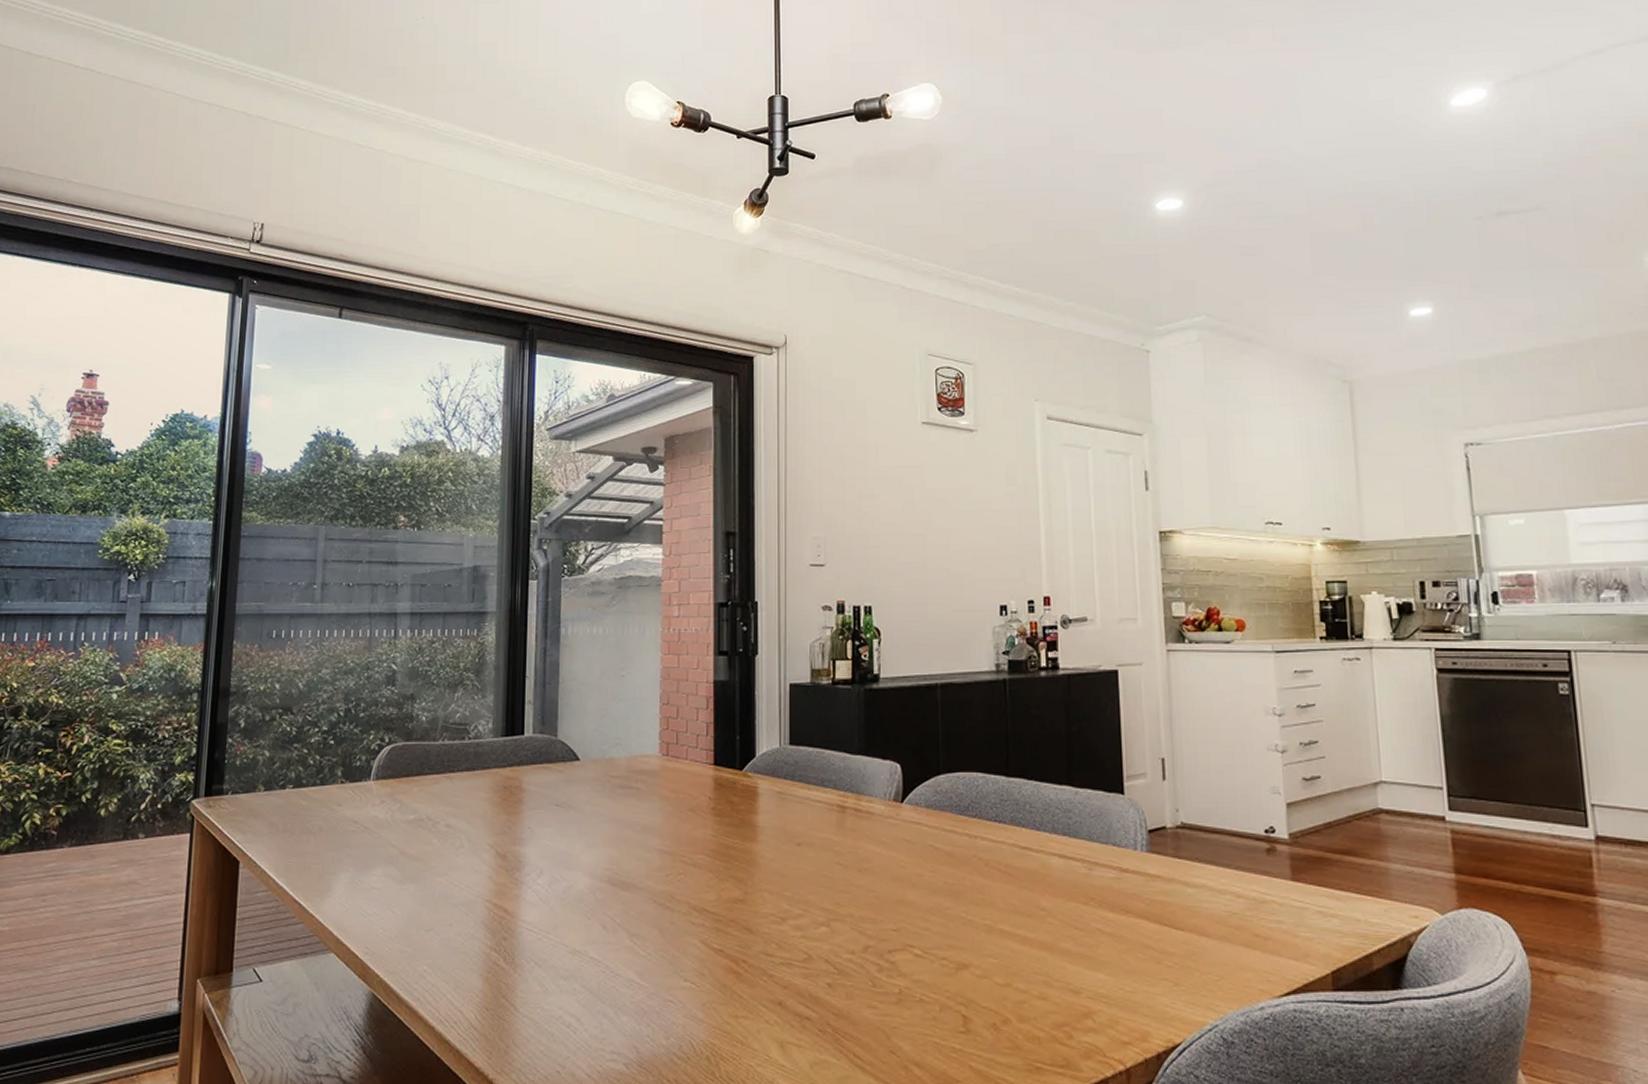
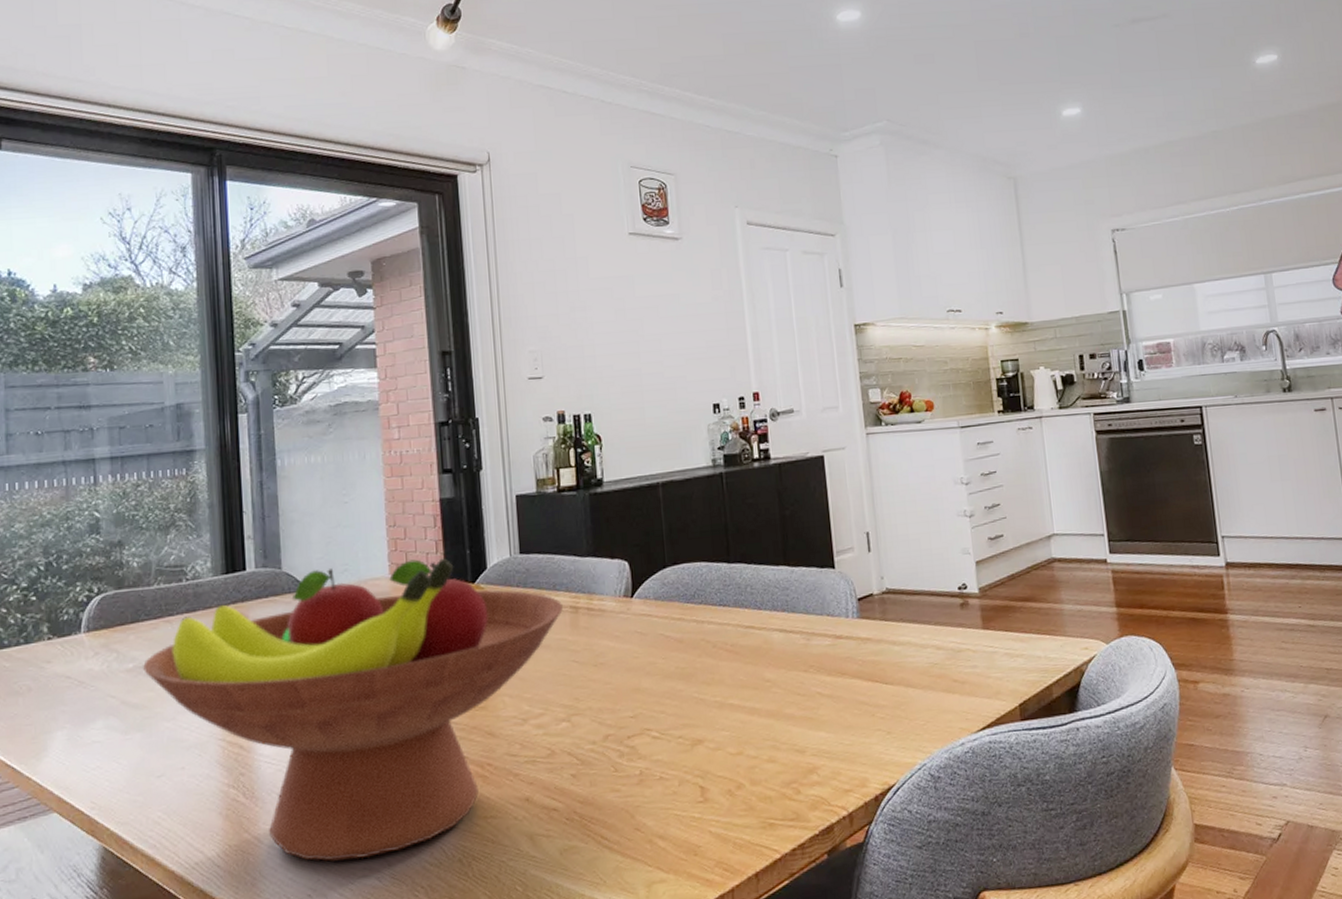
fruit bowl: none [423,740,830,1042] -> present [143,558,563,861]

